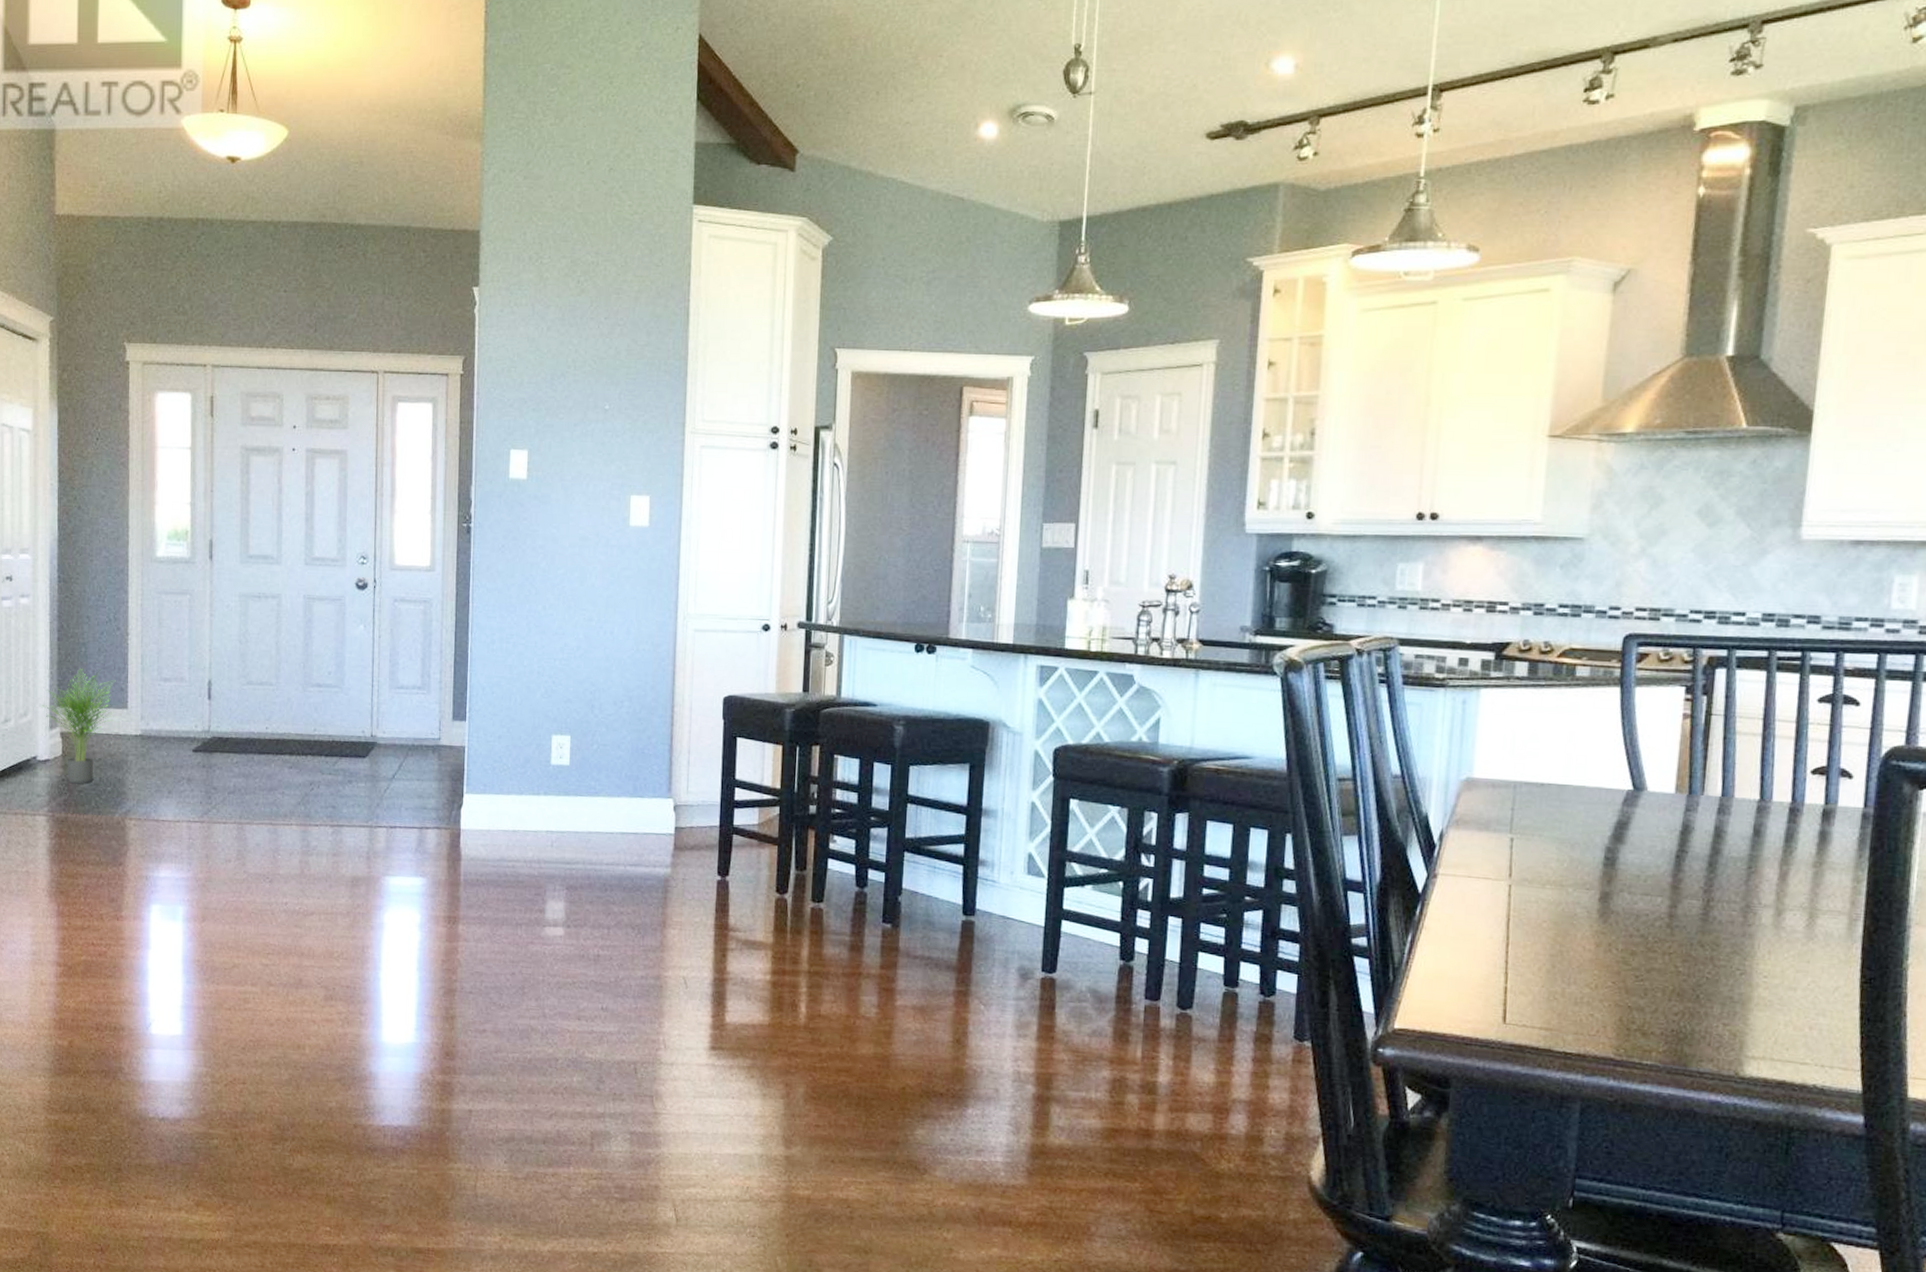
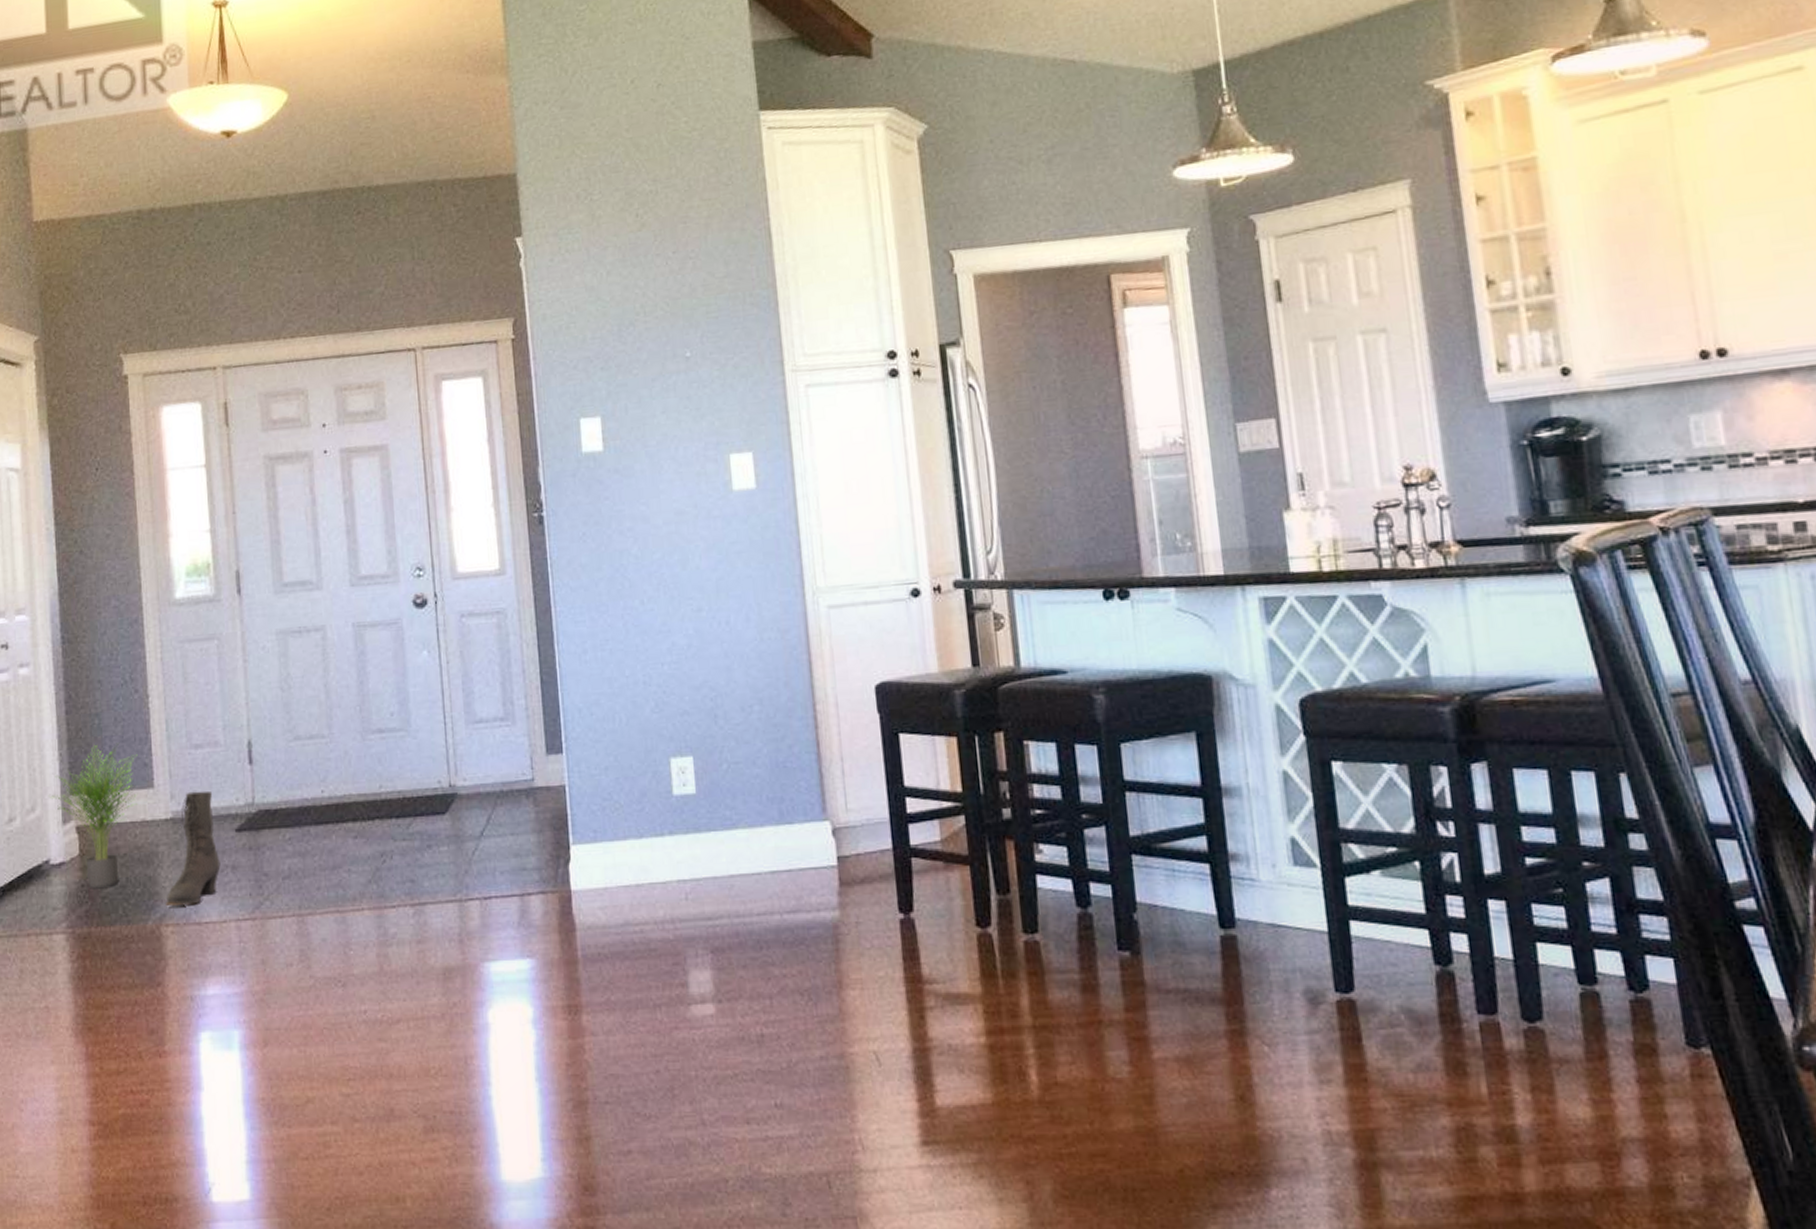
boot: none [131,715,178,805] -> present [166,790,221,907]

